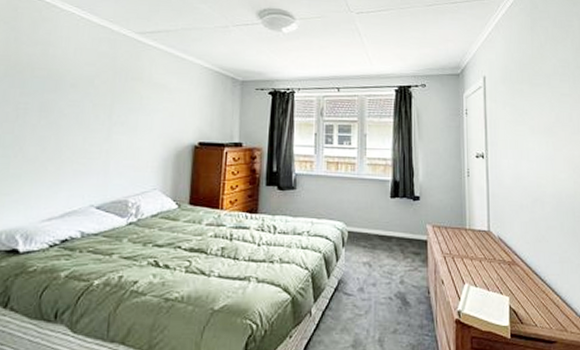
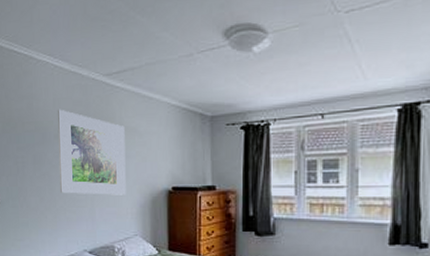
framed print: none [68,59,153,148] -> present [57,109,126,195]

